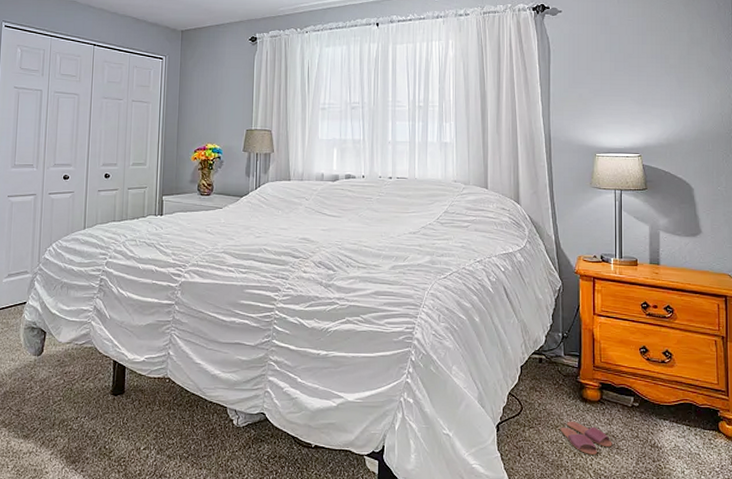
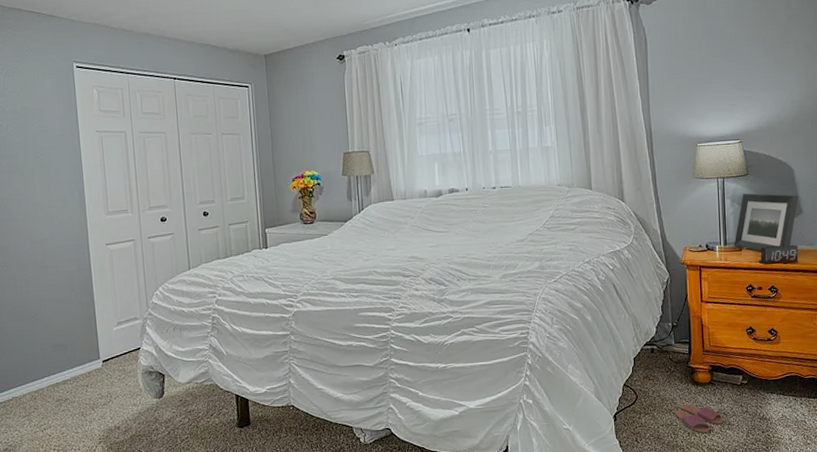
picture frame: none [629,207,698,268] -> present [734,193,799,251]
alarm clock: none [654,263,696,285] -> present [758,244,799,266]

